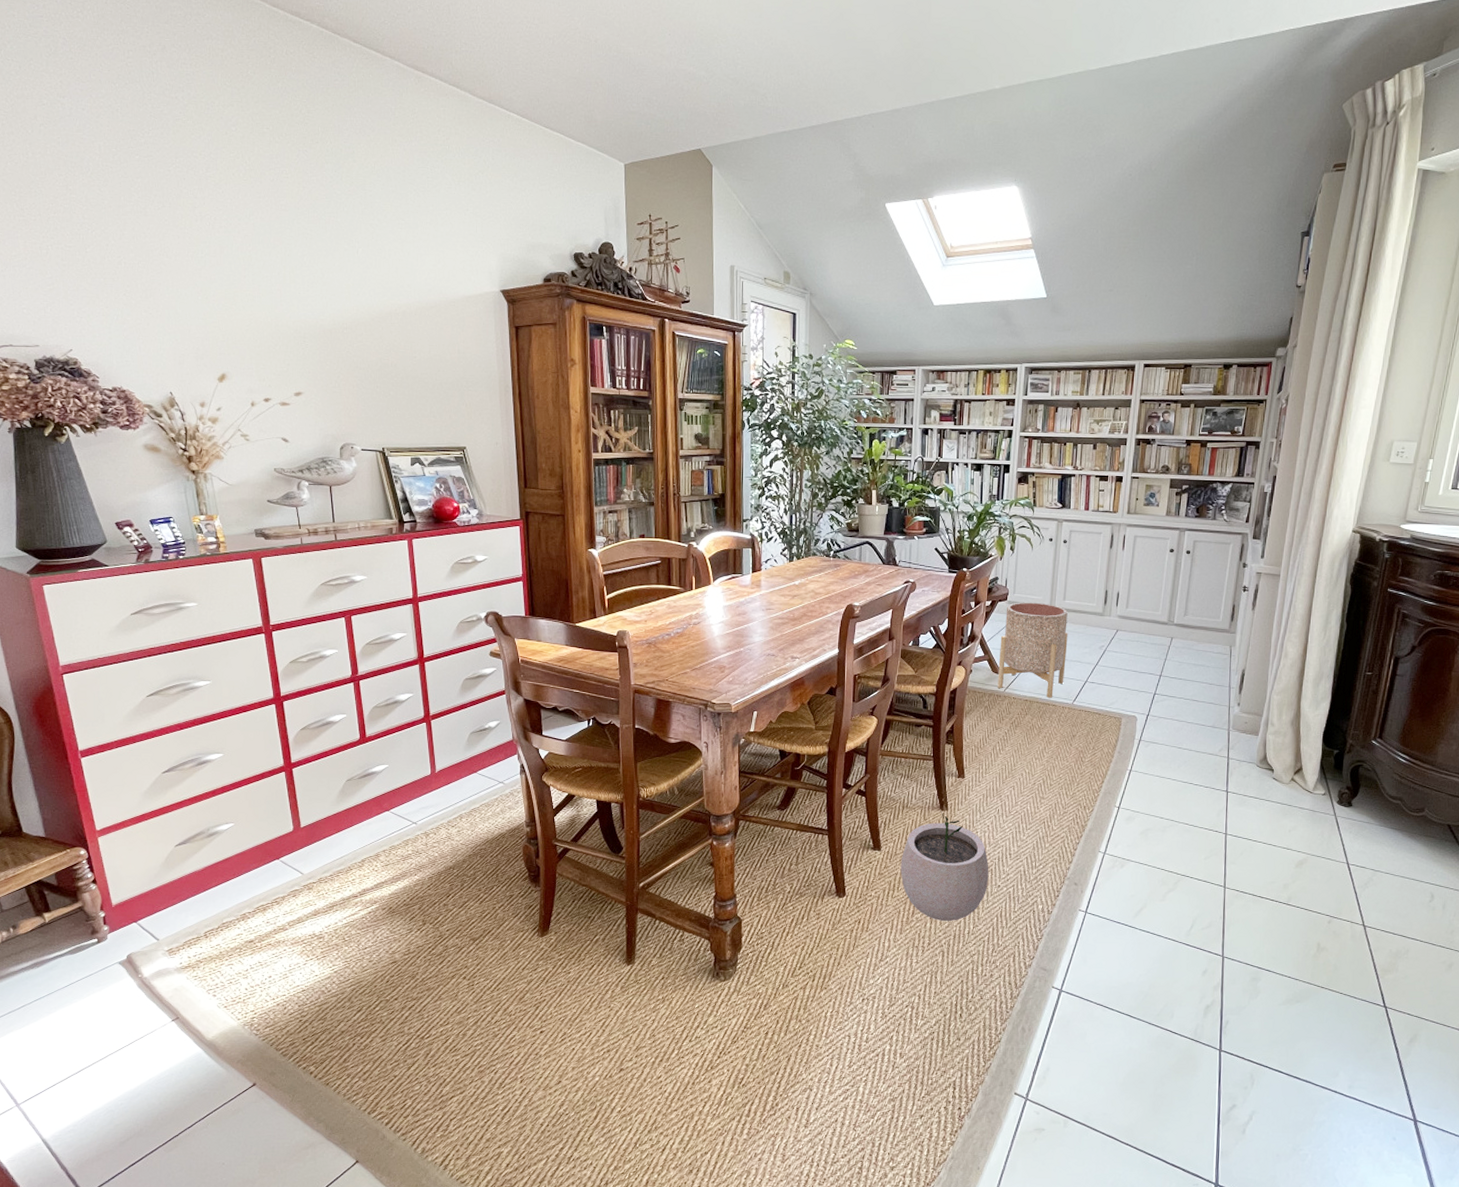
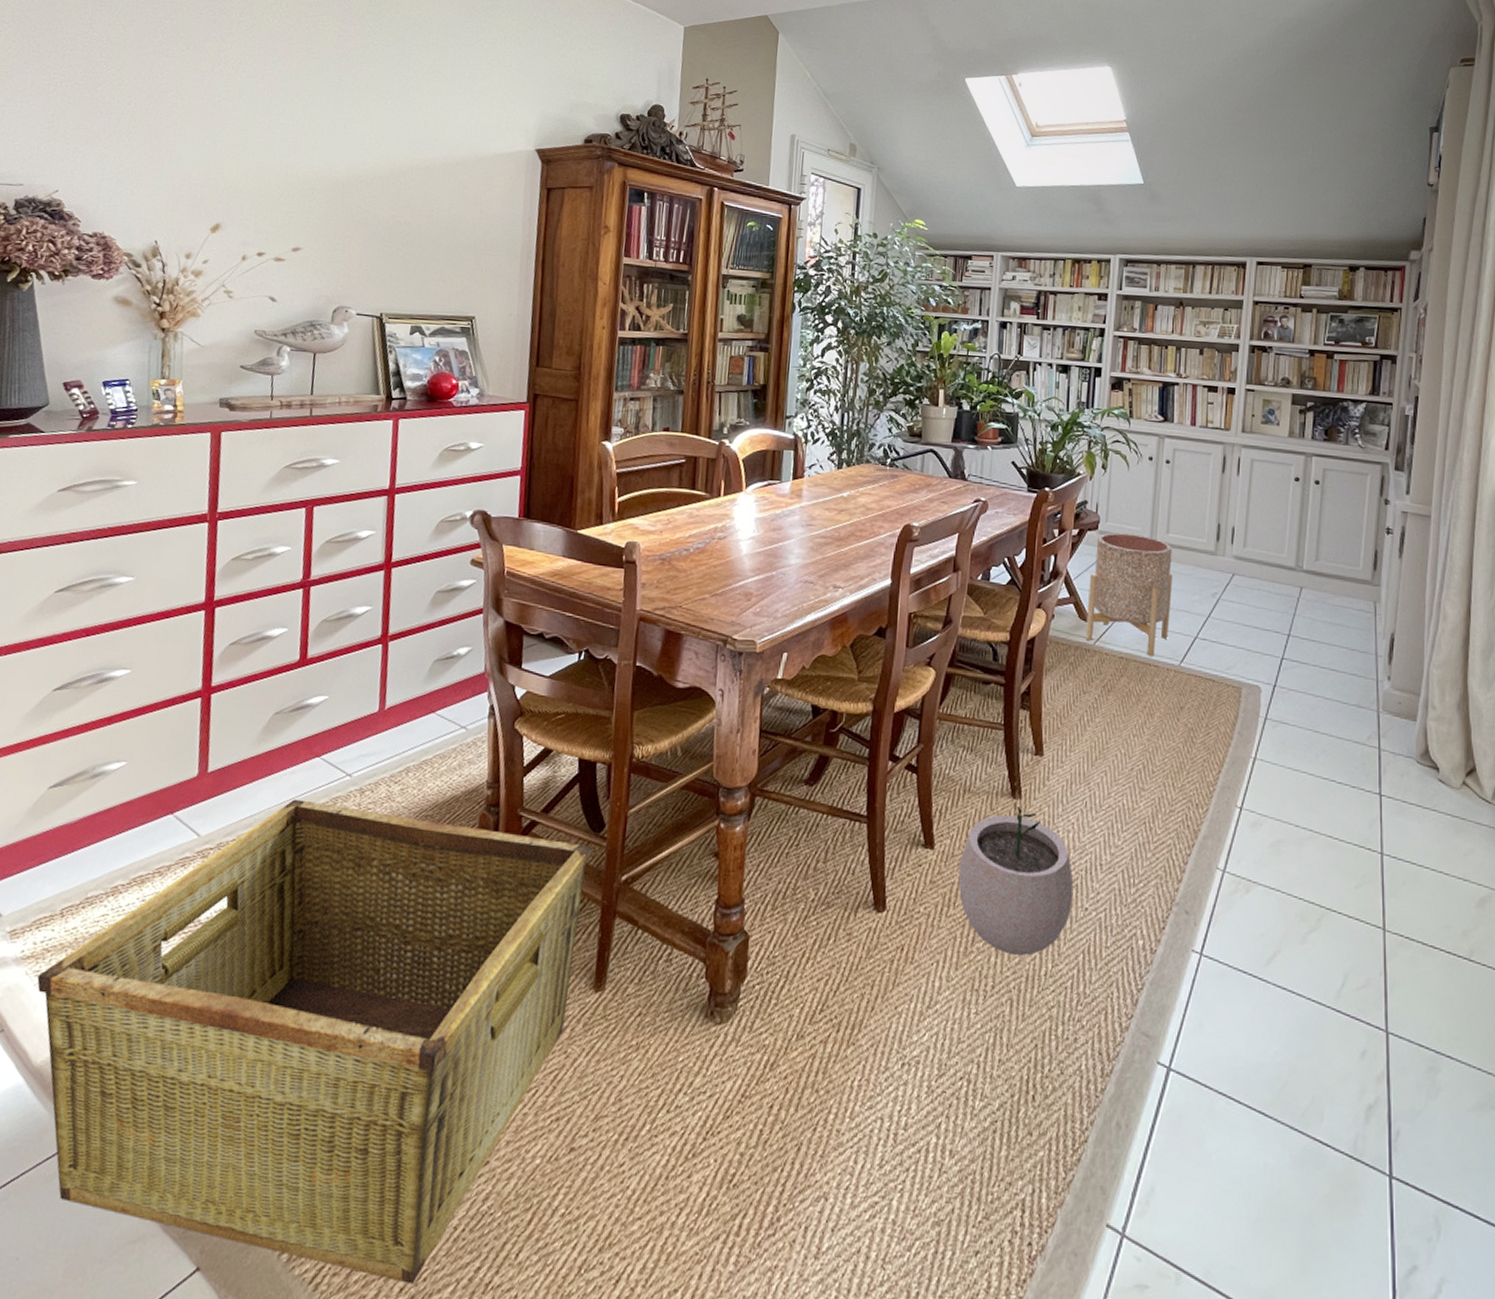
hamper: none [197,843,614,1161] -> present [37,799,592,1284]

